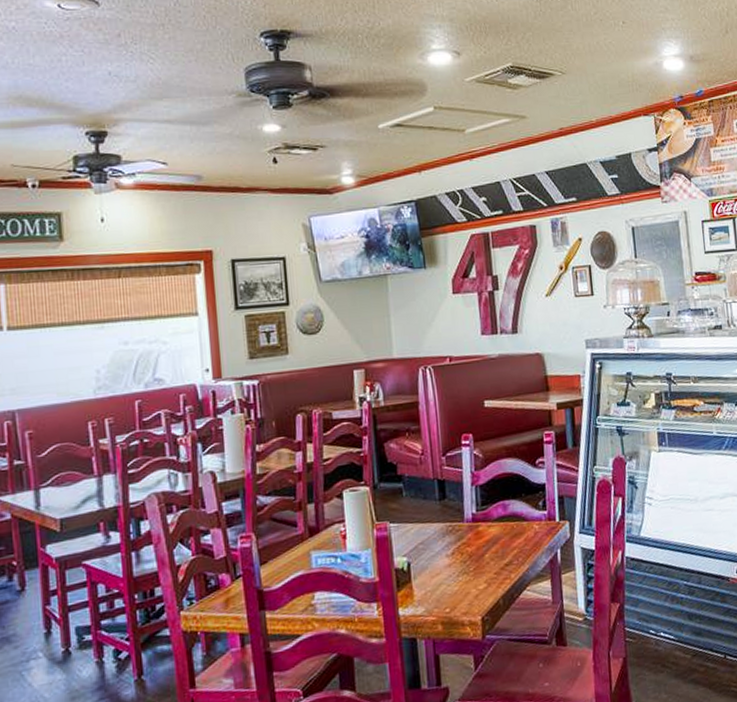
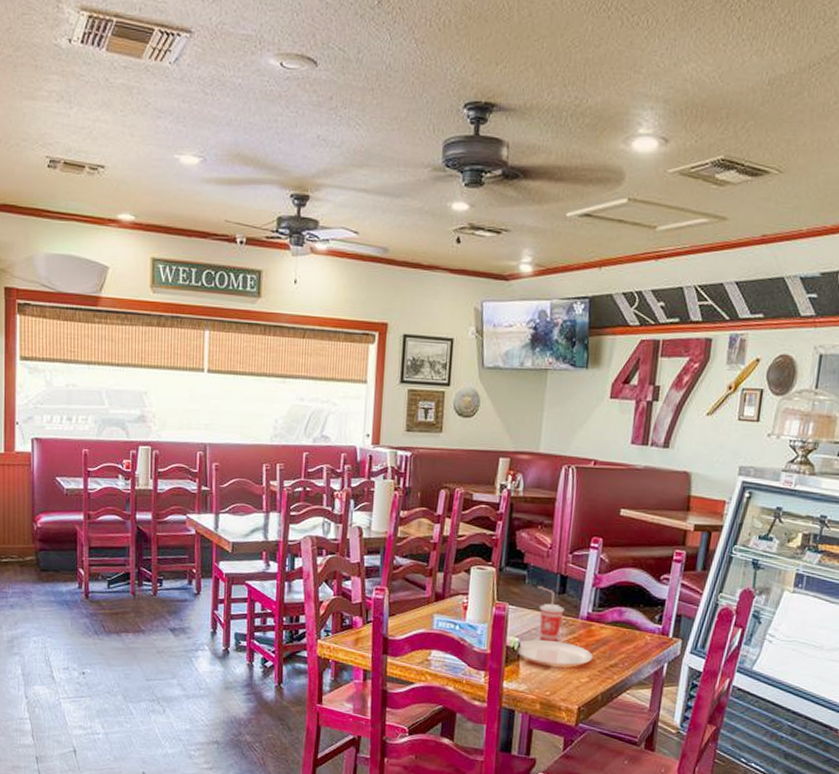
plate: none [404,550,487,582] -> present [514,639,594,668]
beverage cup: none [416,496,448,554] -> present [537,586,564,642]

